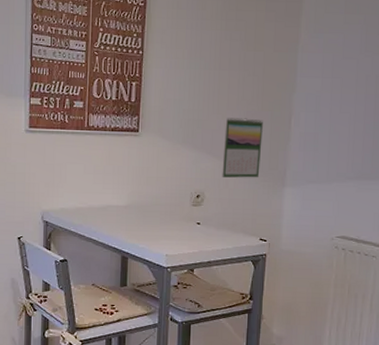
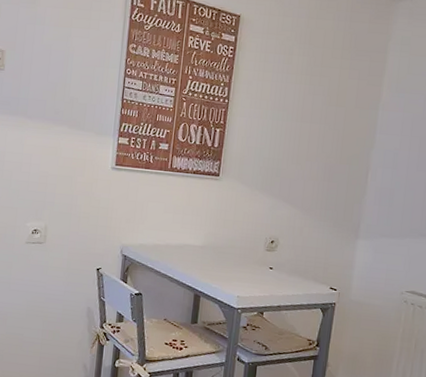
calendar: present [222,117,263,178] -> none [297,168,341,229]

